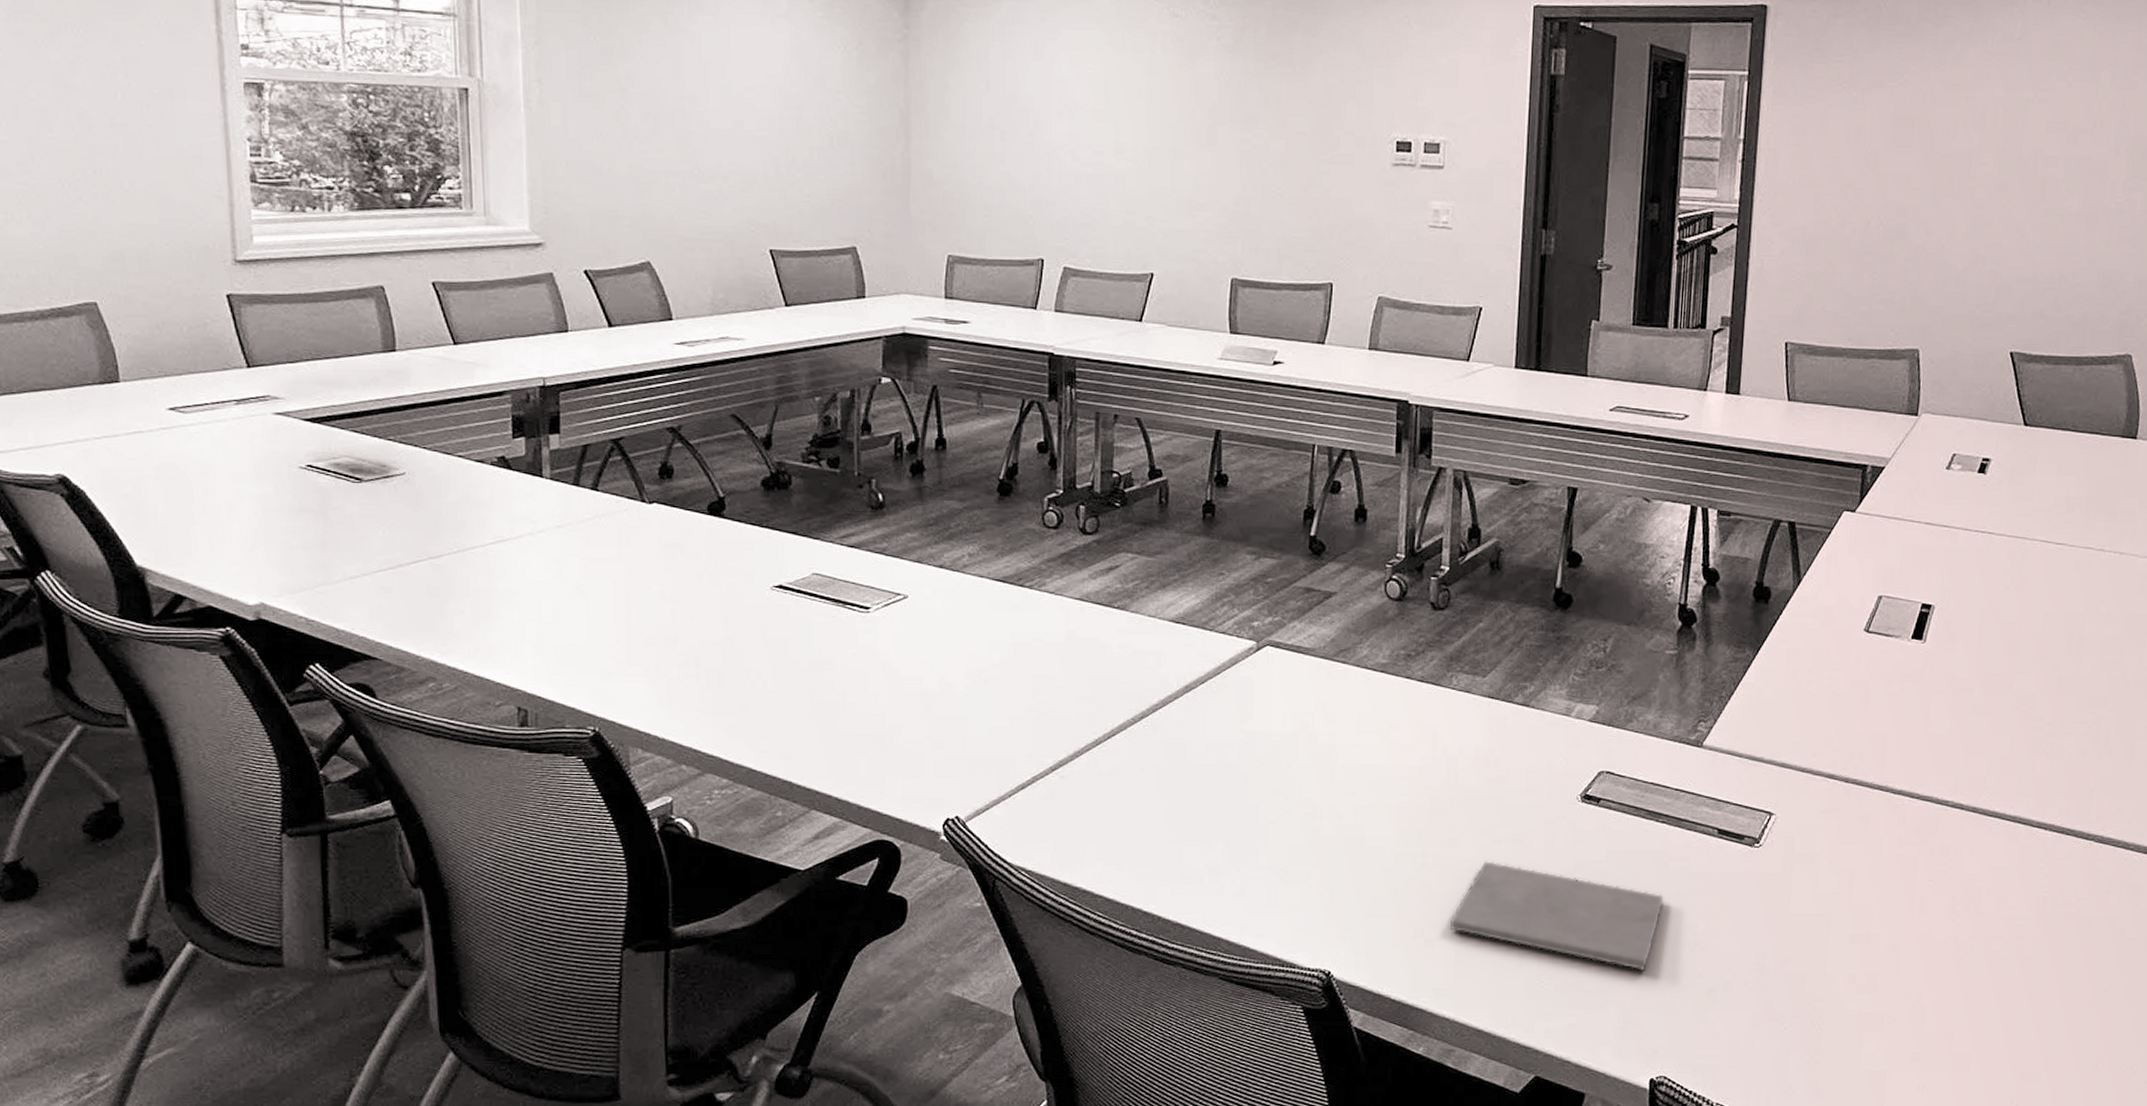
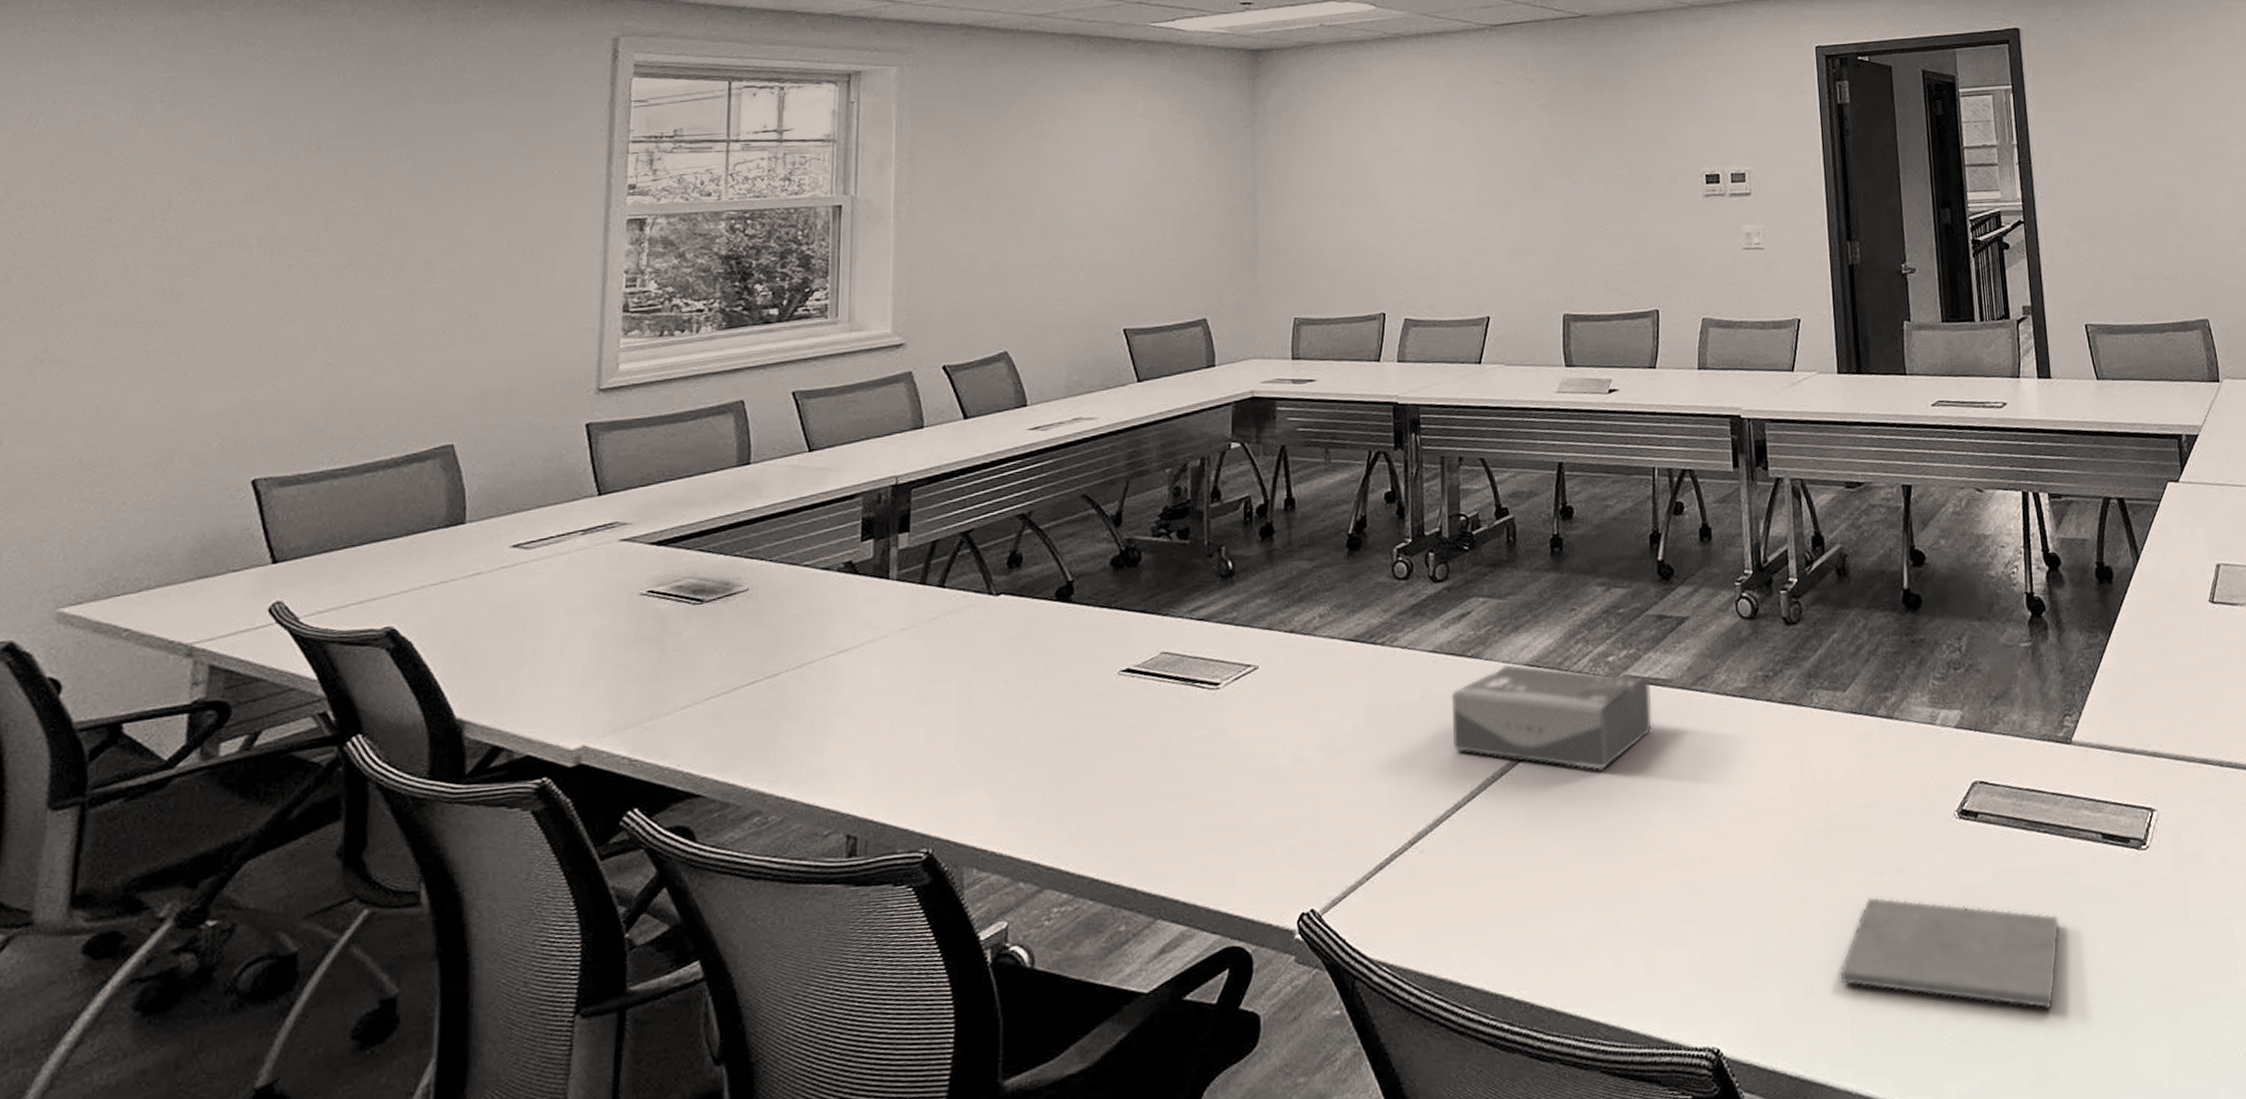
tissue box: none [1096,619,1292,725] -> present [1451,664,1652,771]

